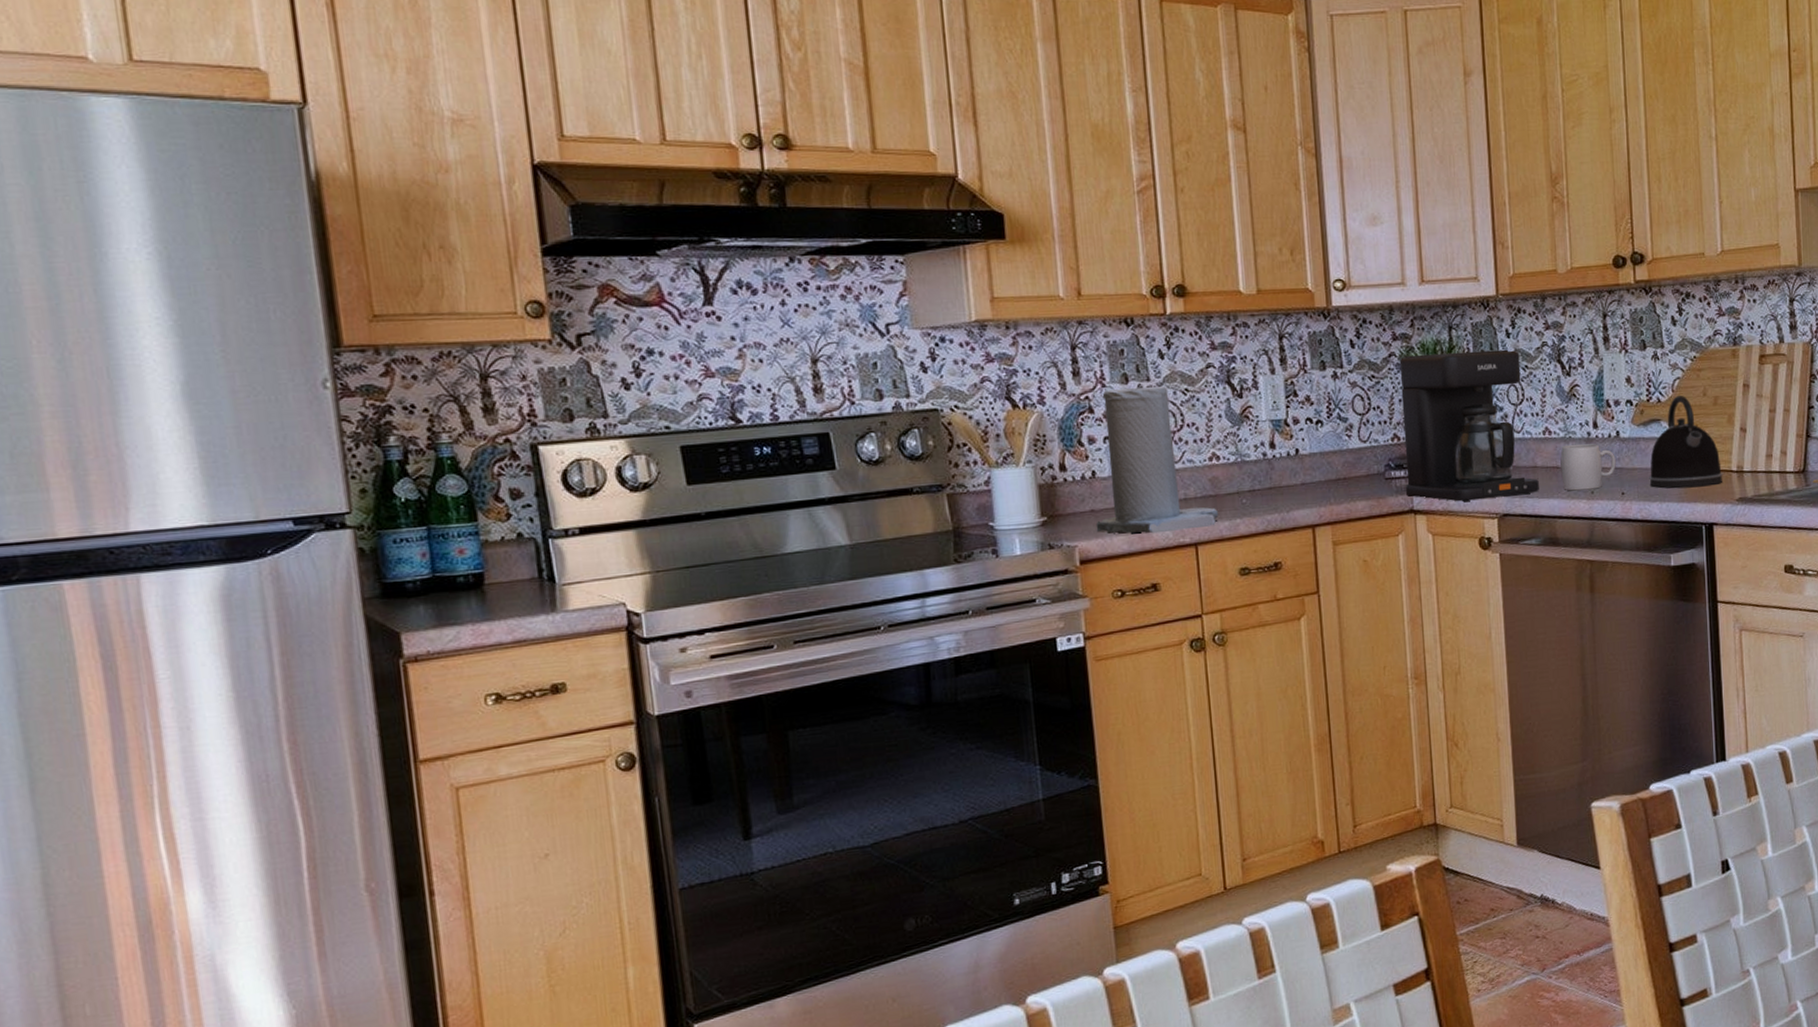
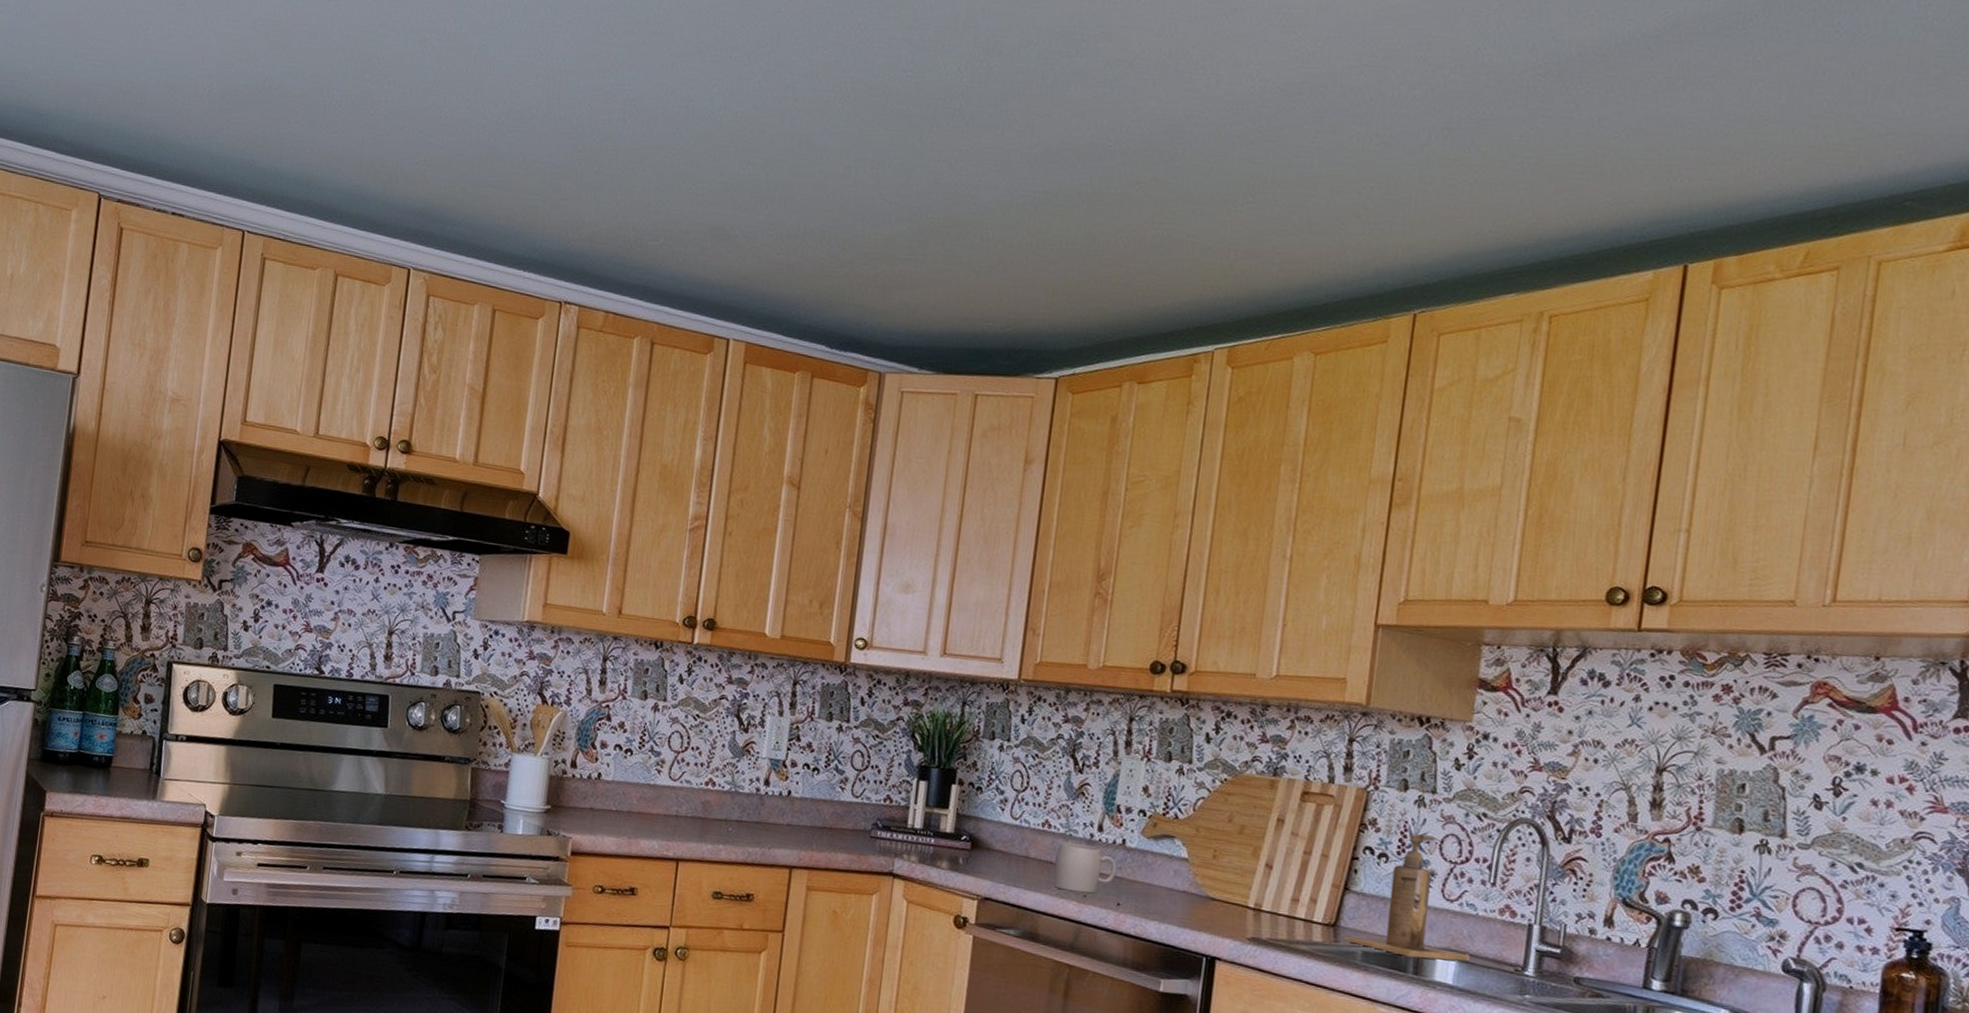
paper towel: present [1095,386,1219,534] -> none [591,702,705,847]
coffee maker: present [1399,349,1539,503] -> none [888,722,1032,884]
kettle: present [1649,395,1723,489] -> none [1150,815,1237,918]

